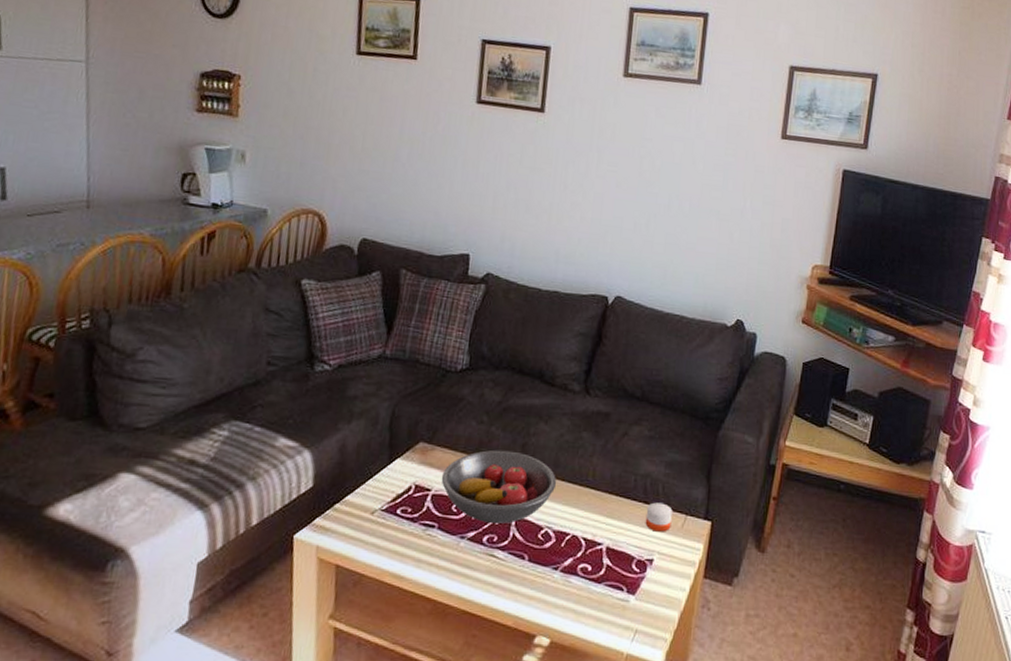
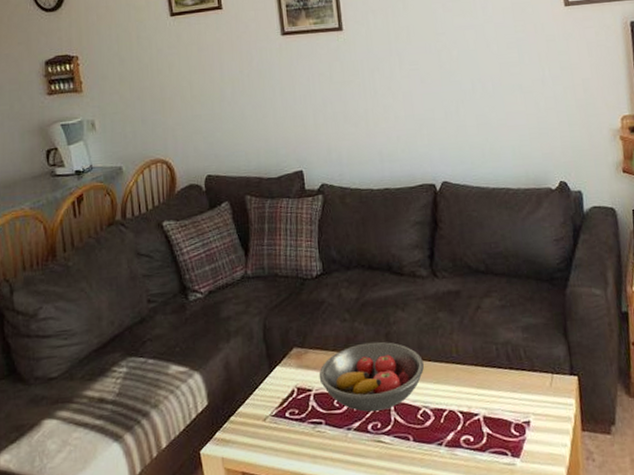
candle: present [645,502,673,532] -> none [513,366,540,395]

